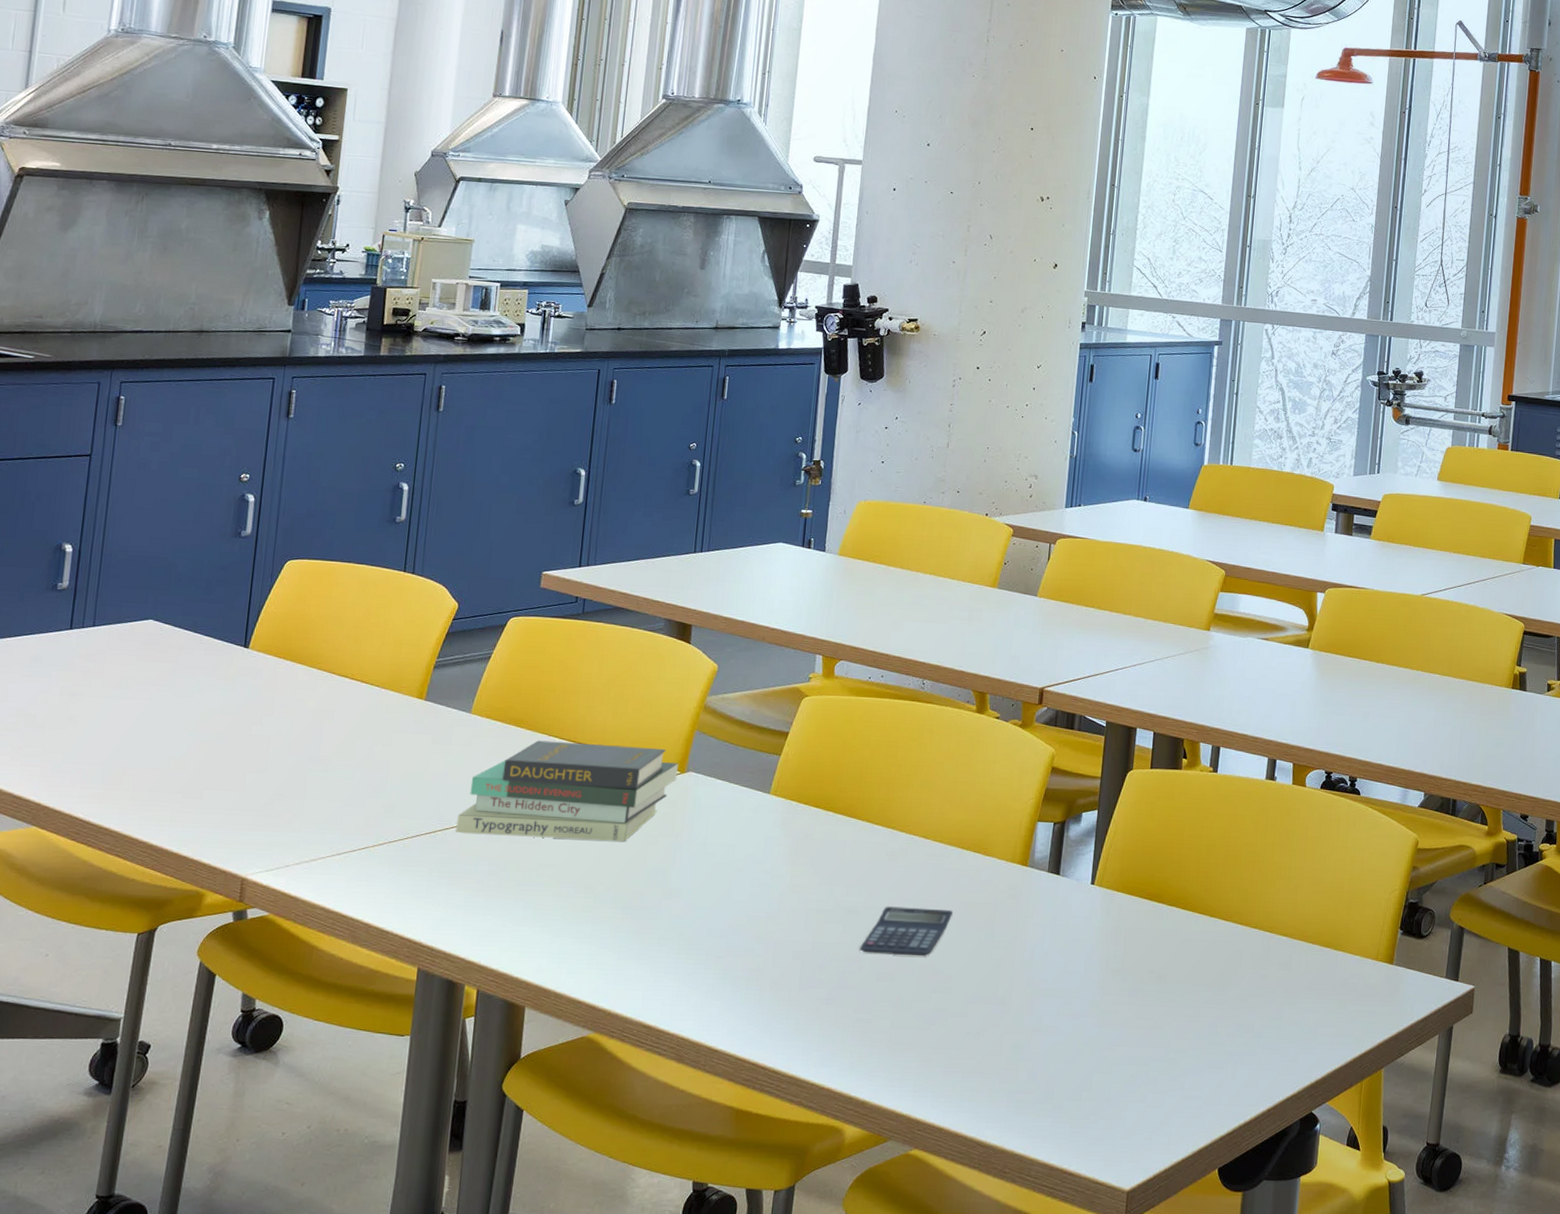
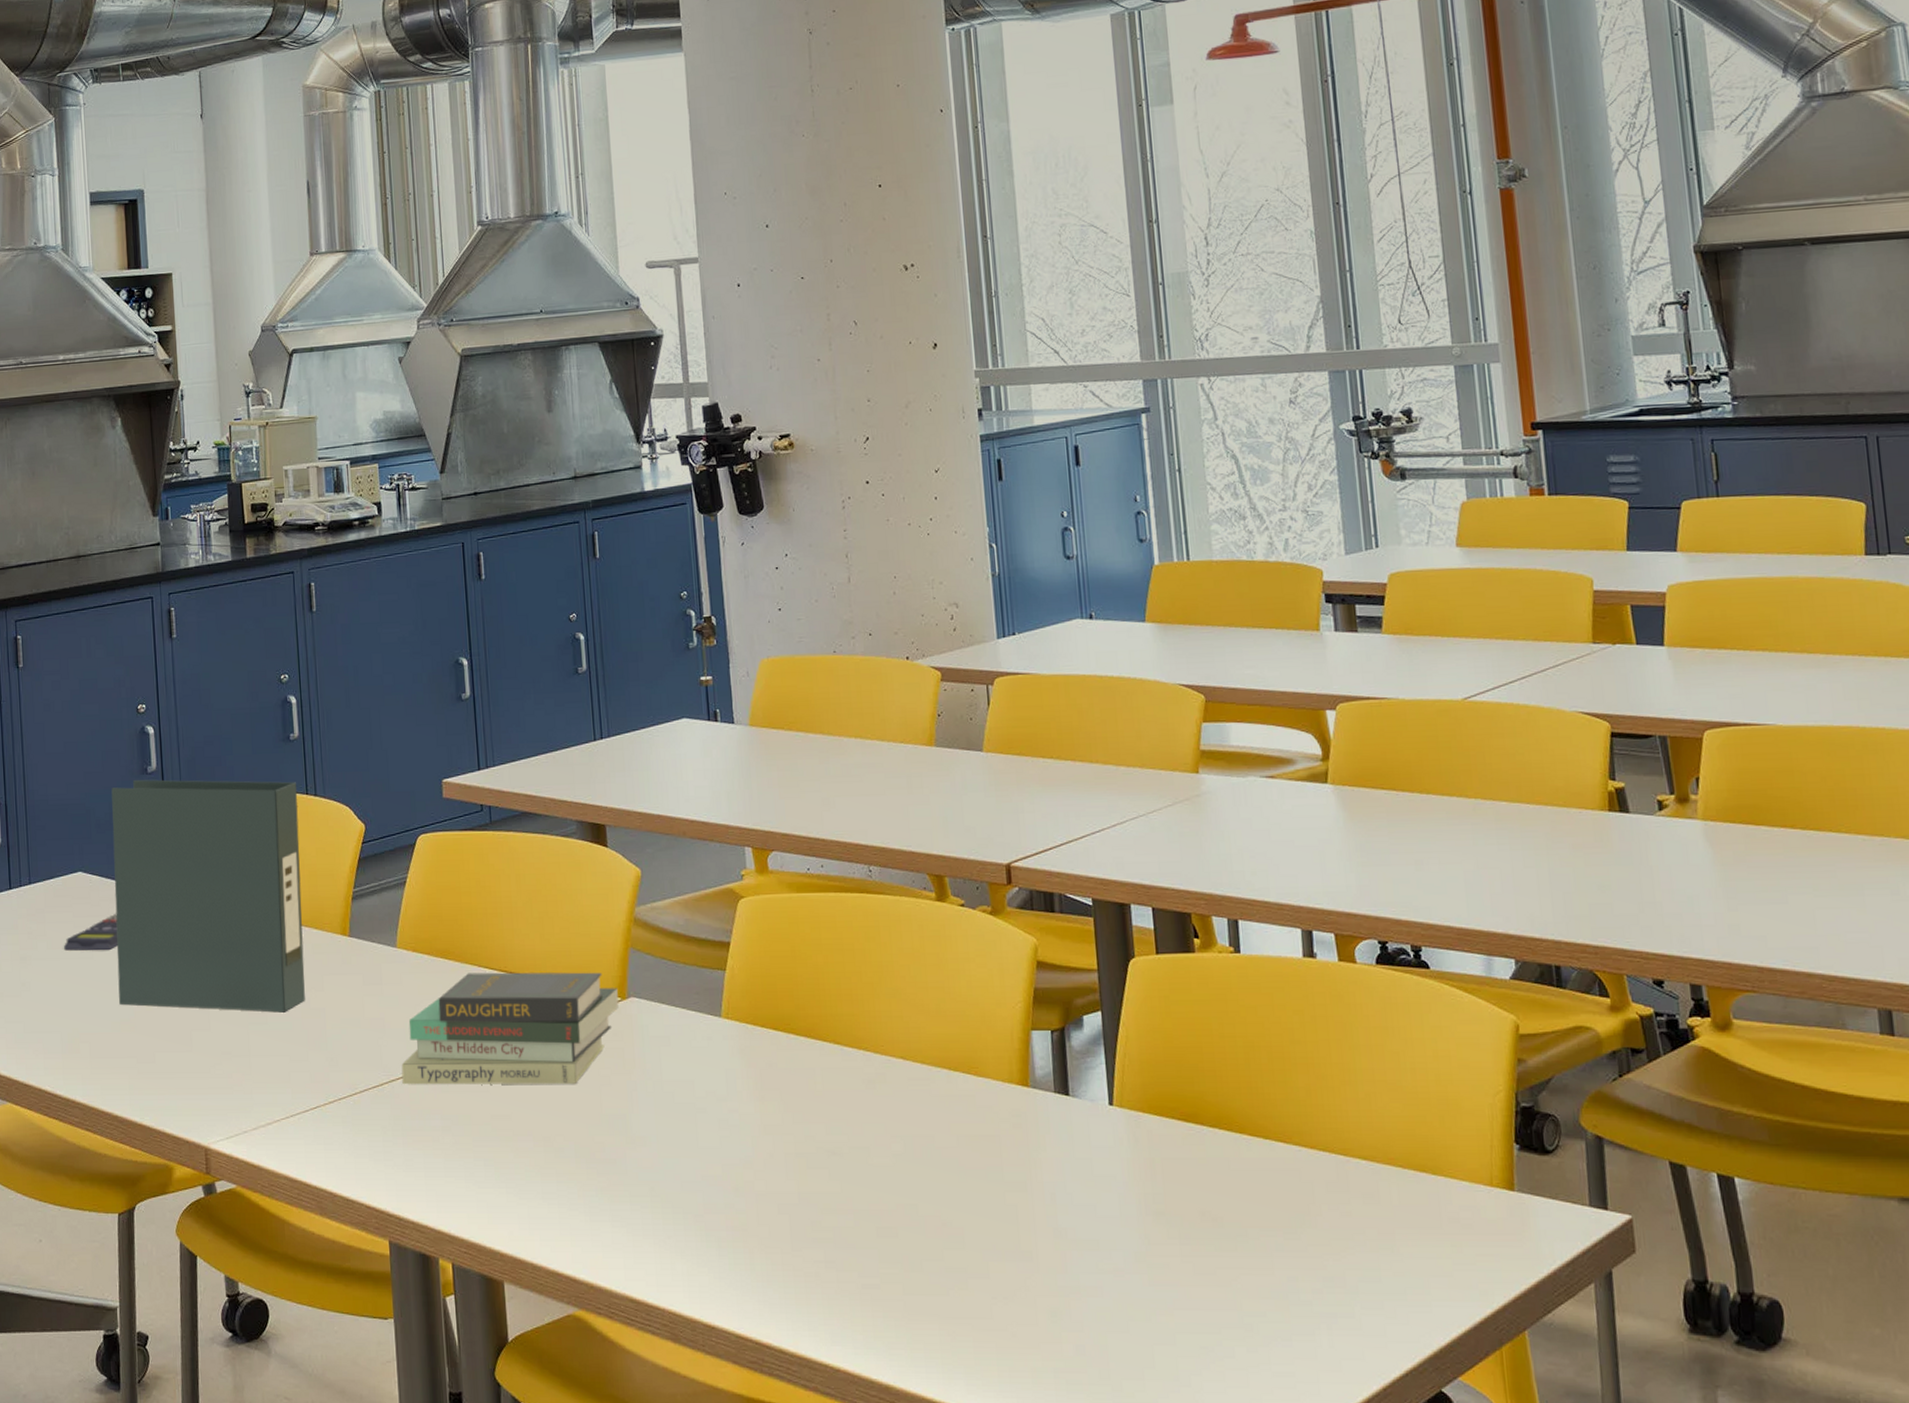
calculator: none [121,660,185,694] -> present [64,913,119,951]
binder: none [173,542,396,762] -> present [111,779,305,1013]
calculator: present [860,906,954,956] -> none [852,1145,952,1205]

